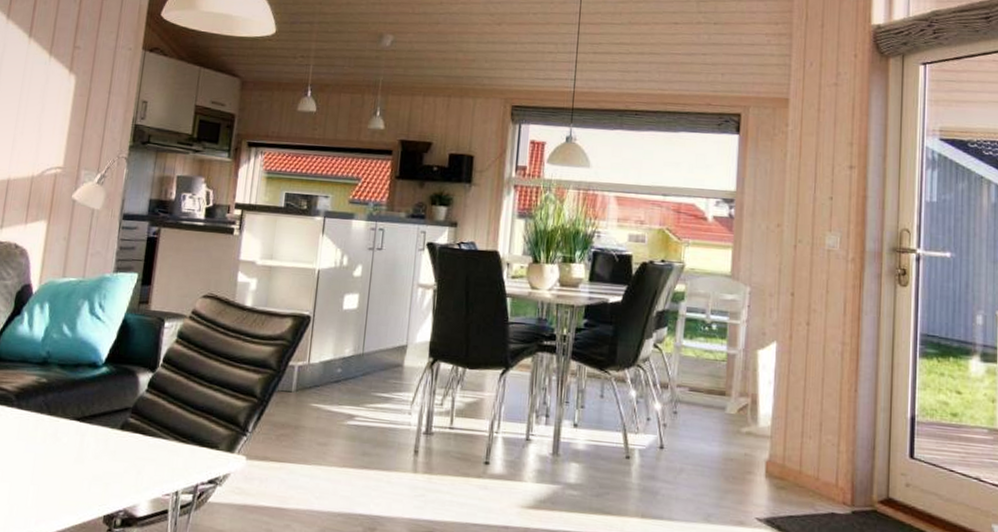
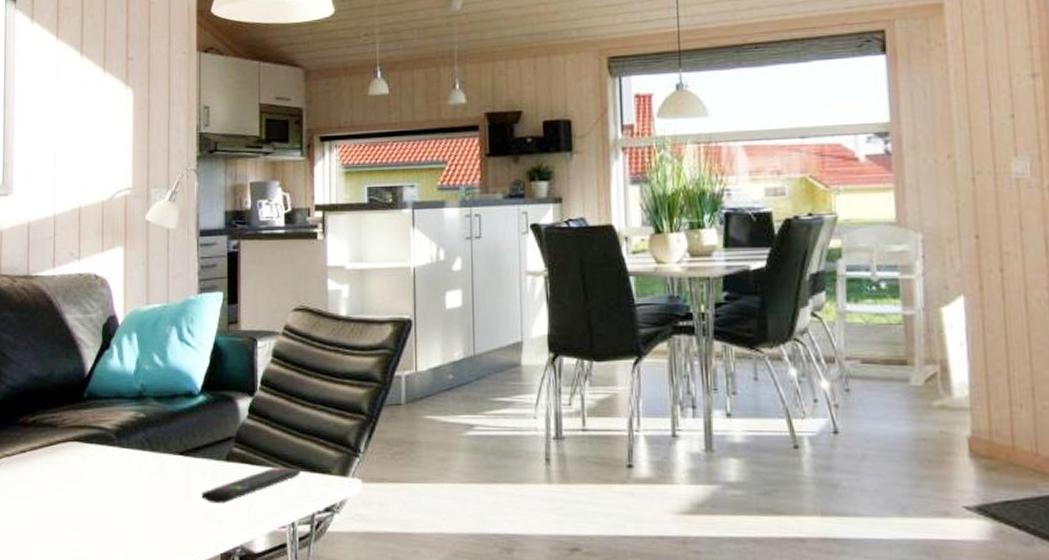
remote control: none [92,439,190,470] -> present [201,468,301,504]

